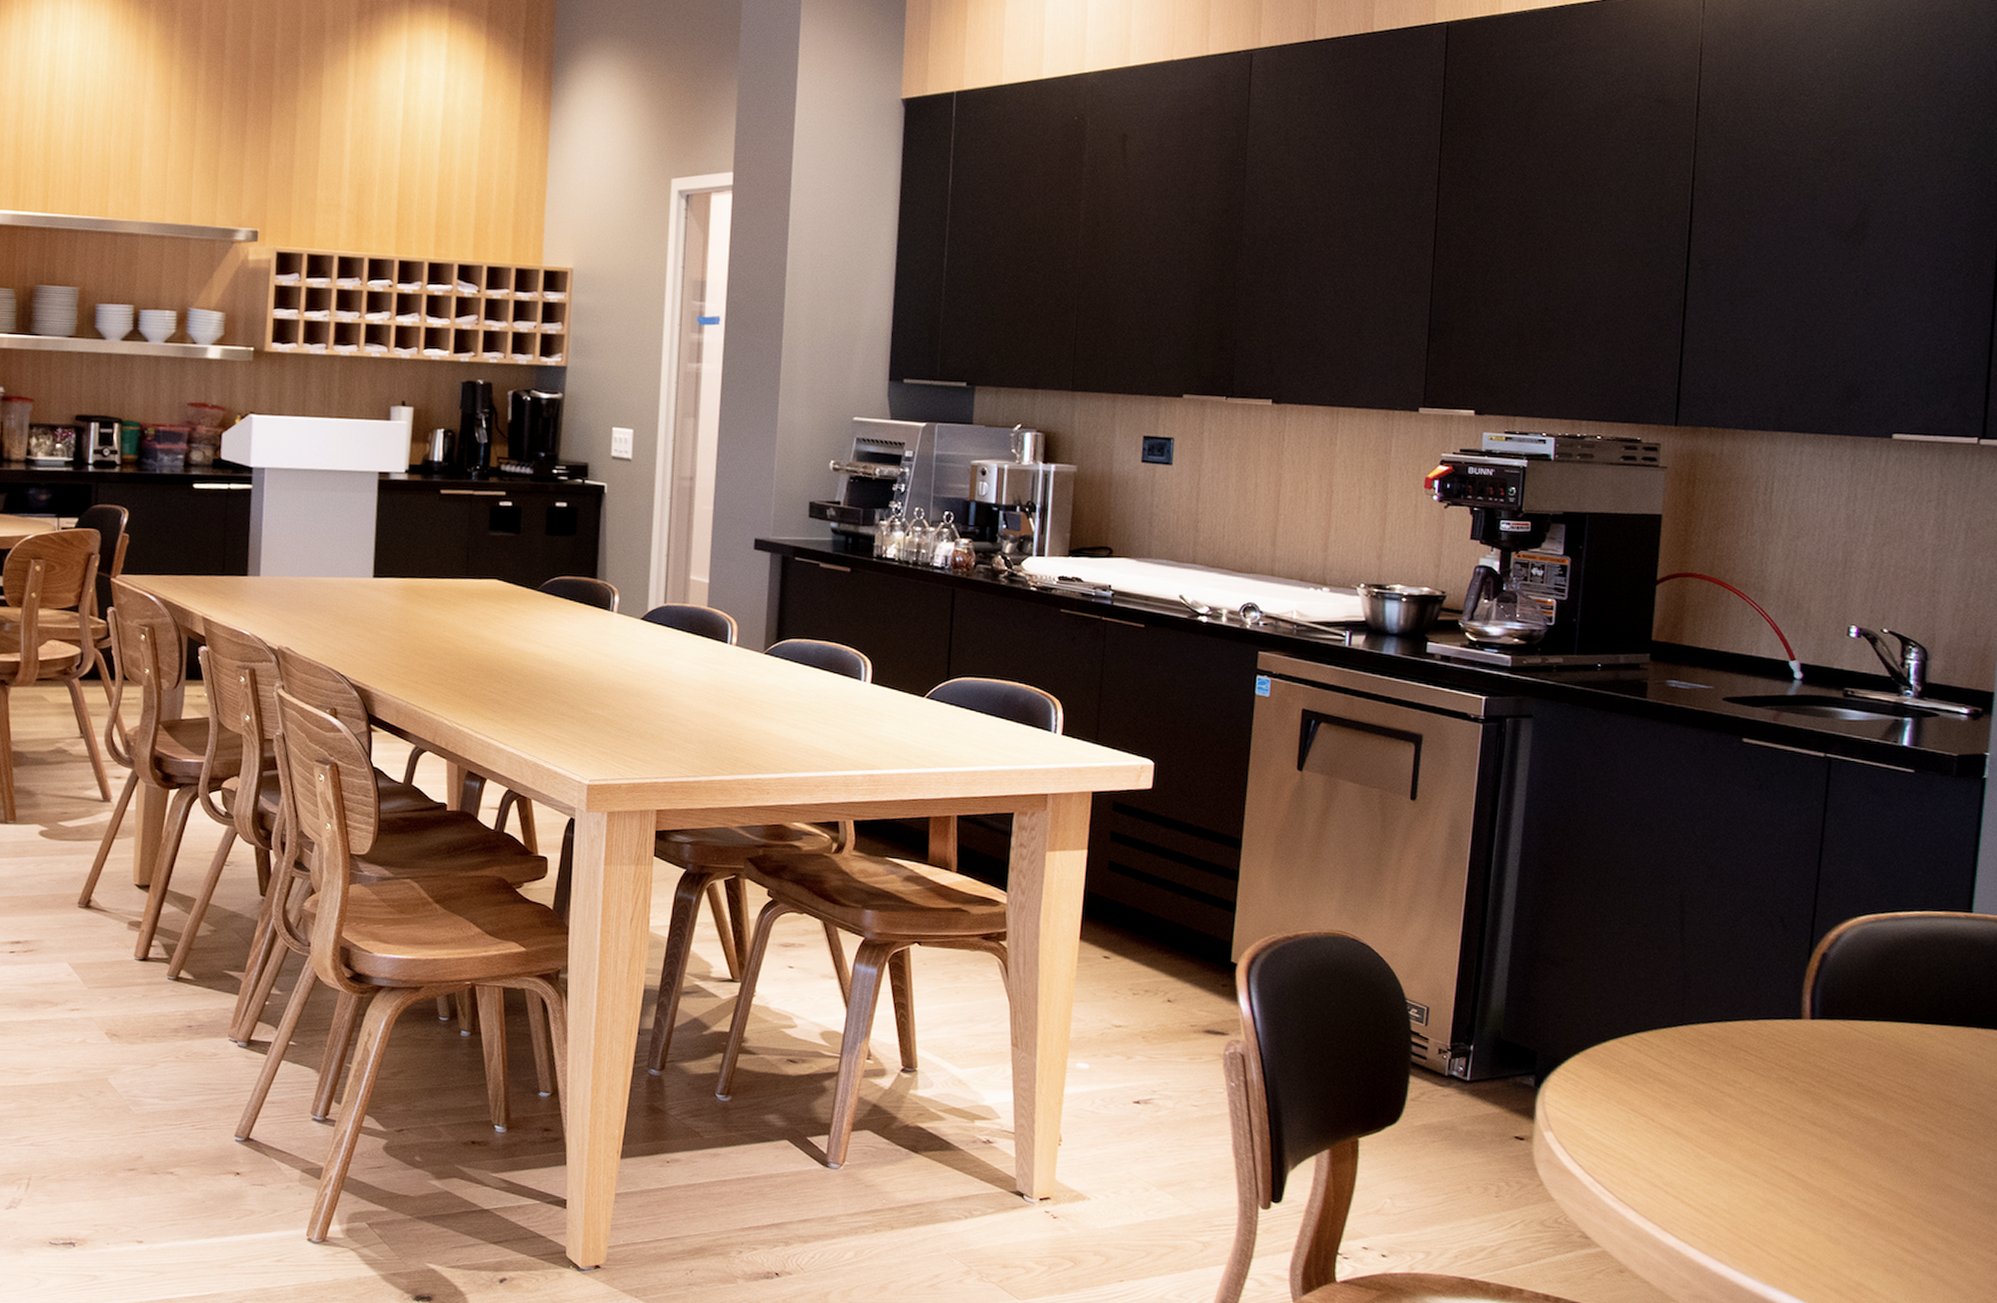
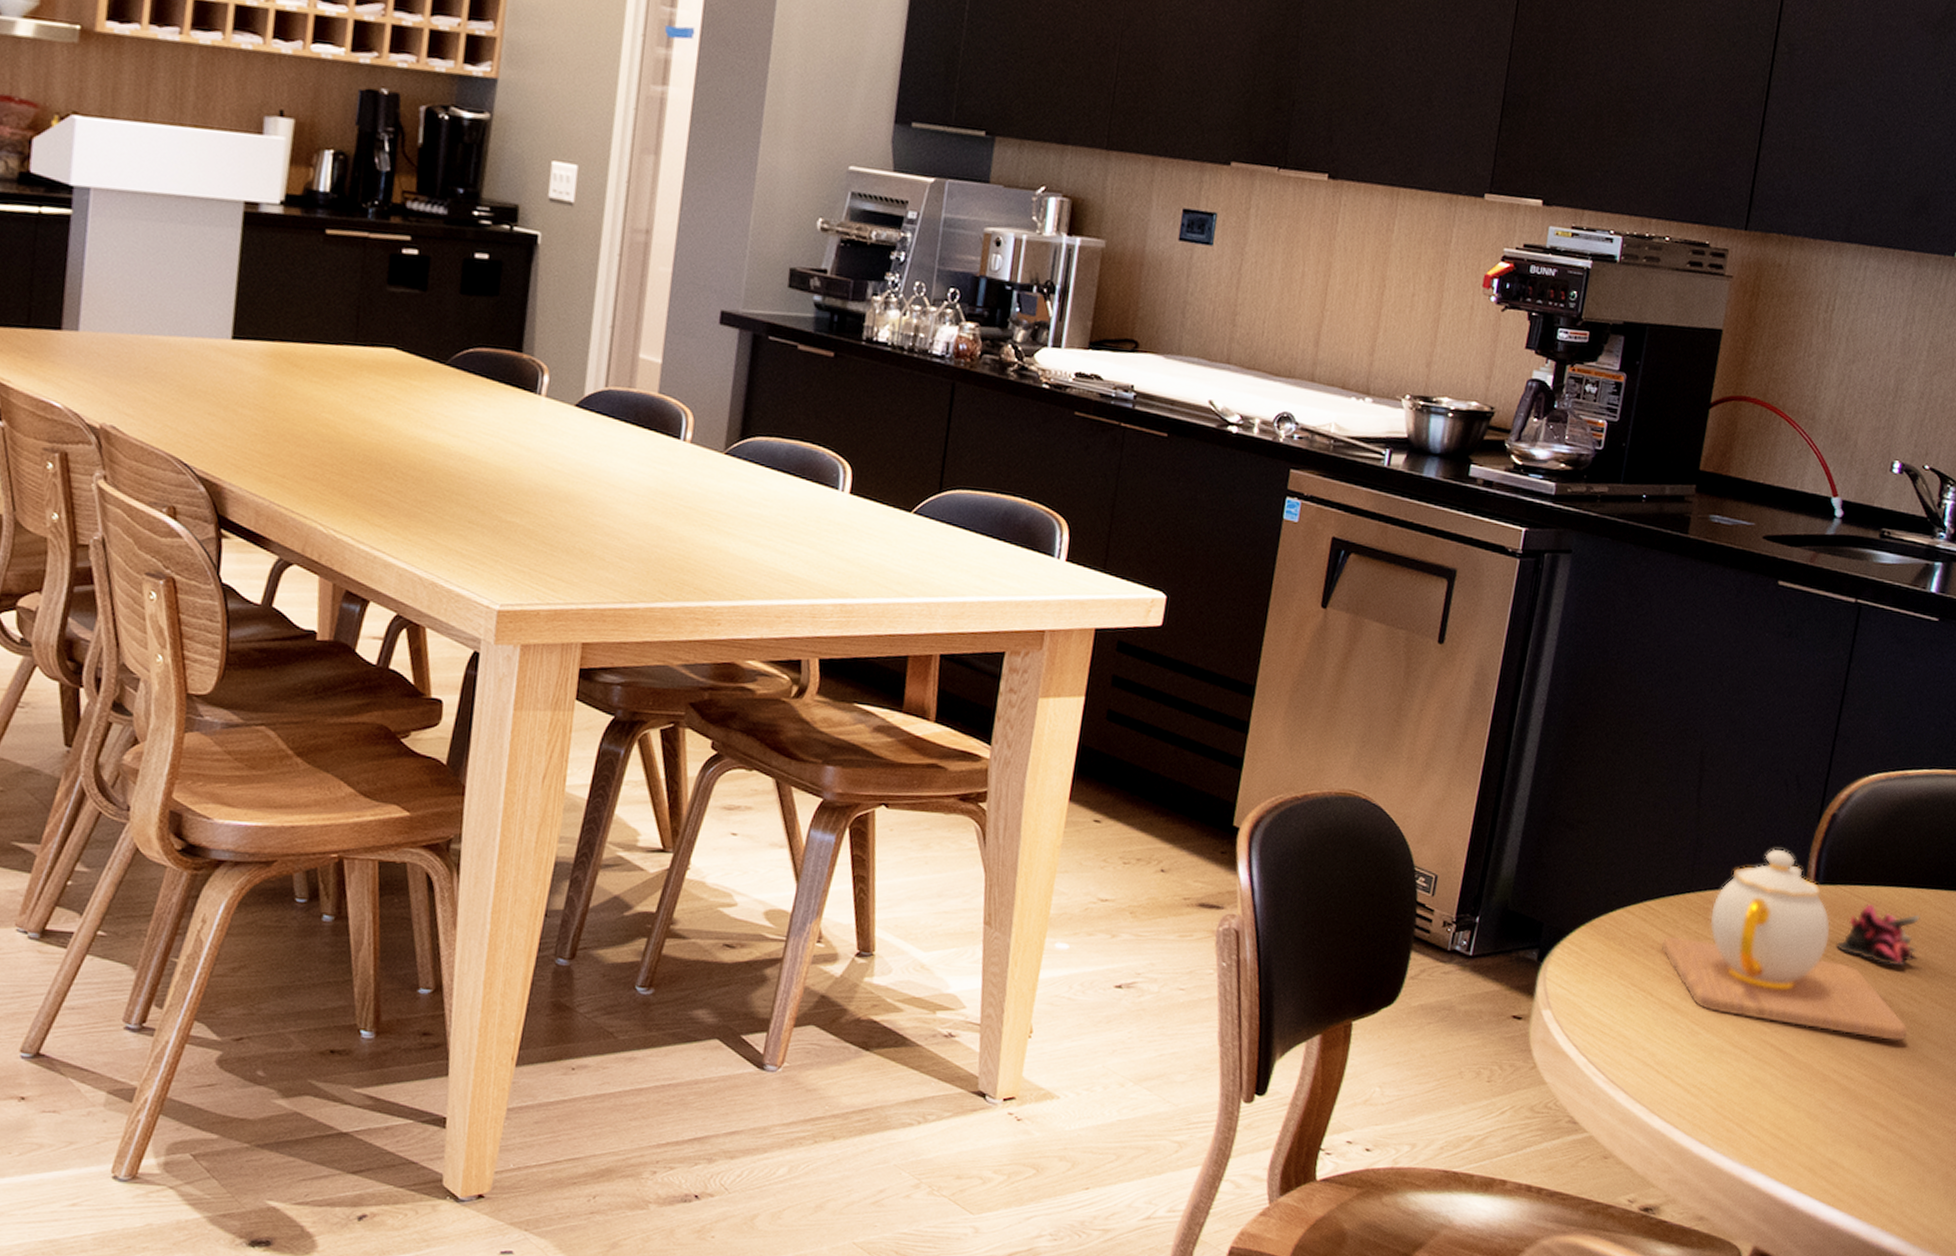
teapot: none [1658,985,1927,1170] -> present [1661,848,1909,1041]
flower: none [1840,1038,1927,1098] -> present [1835,904,1920,966]

